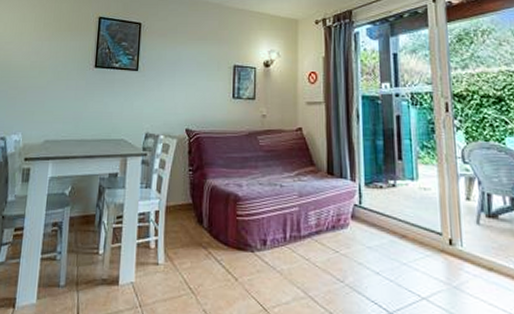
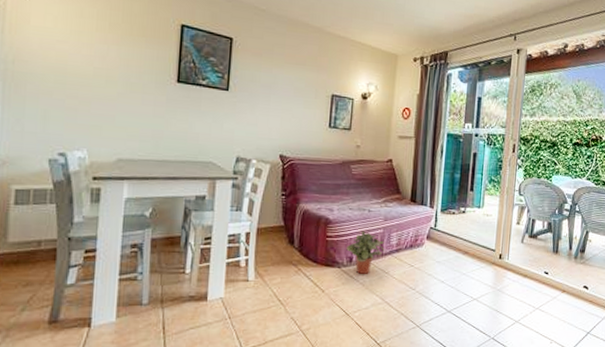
potted plant: none [259,208,303,261] -> present [346,230,385,274]

